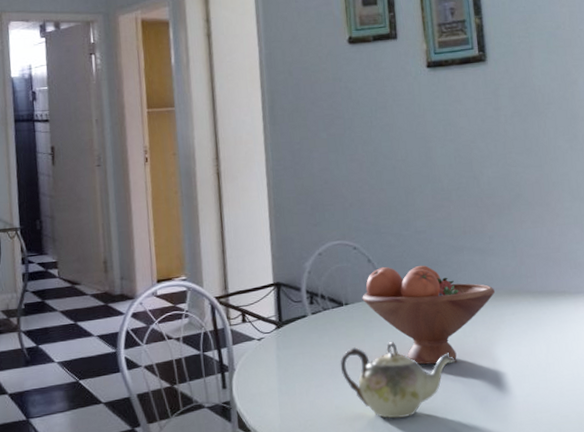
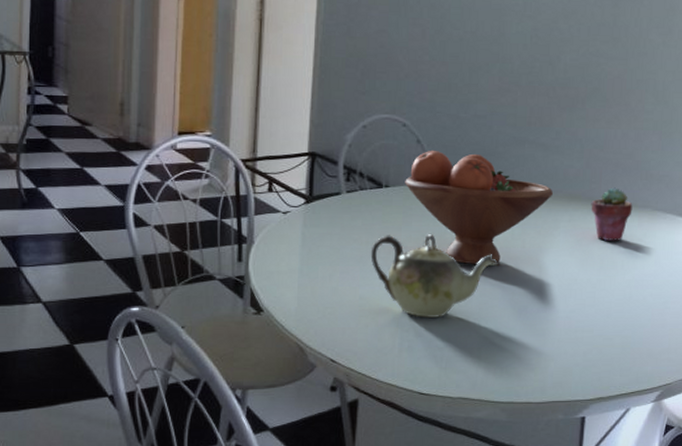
potted succulent: none [530,279,568,328] -> present [591,187,633,241]

